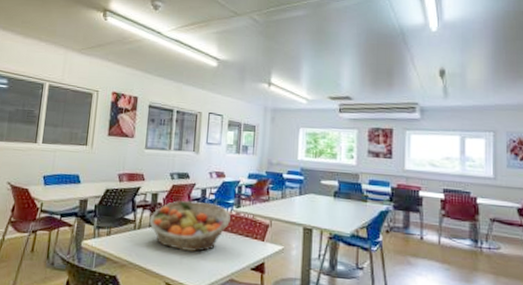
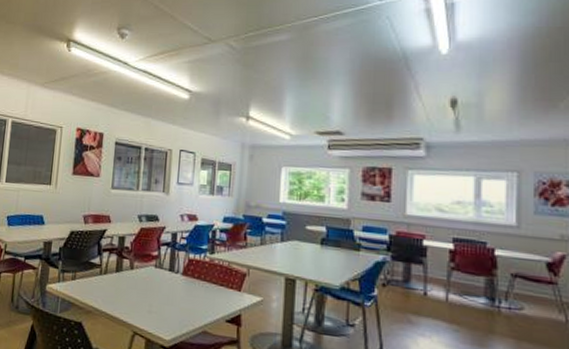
fruit basket: present [148,200,230,252] -> none [114,245,204,301]

